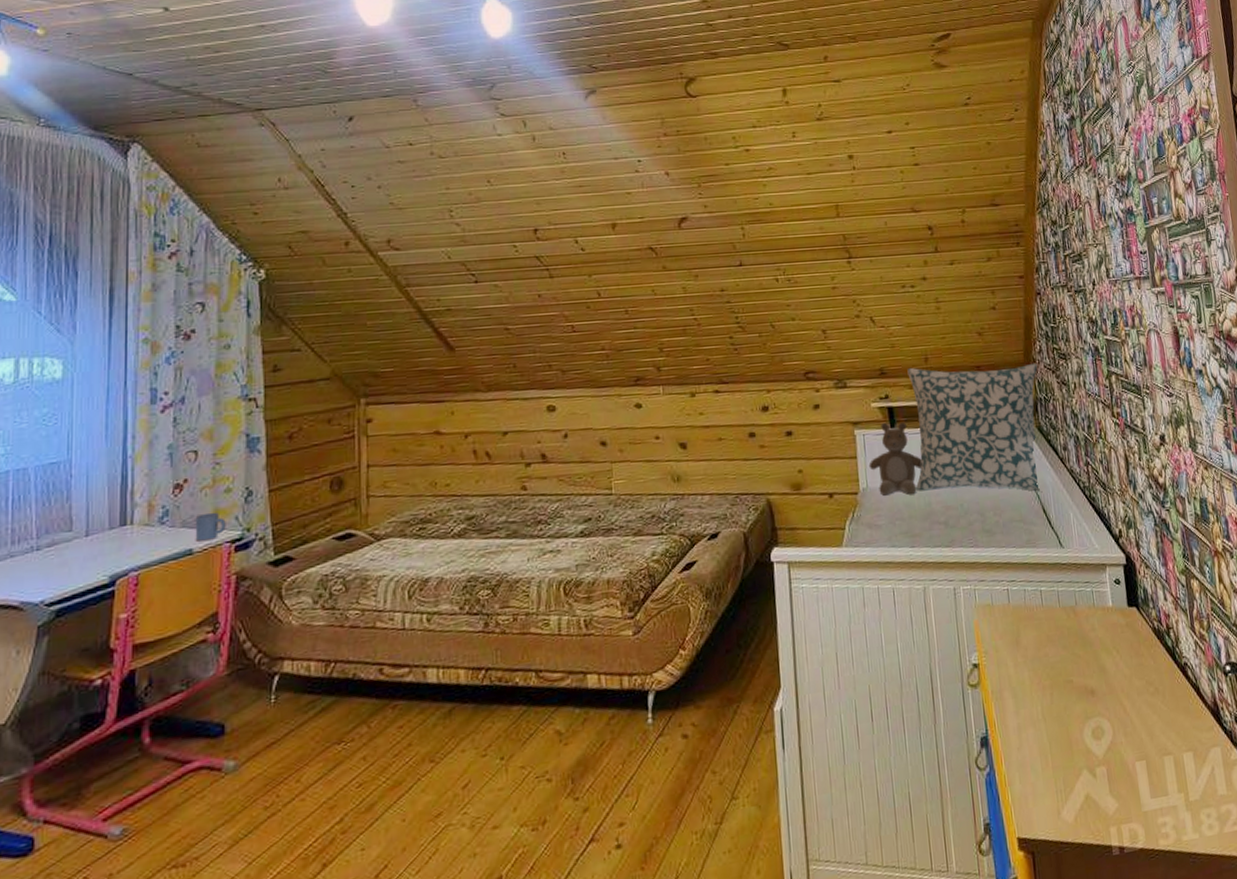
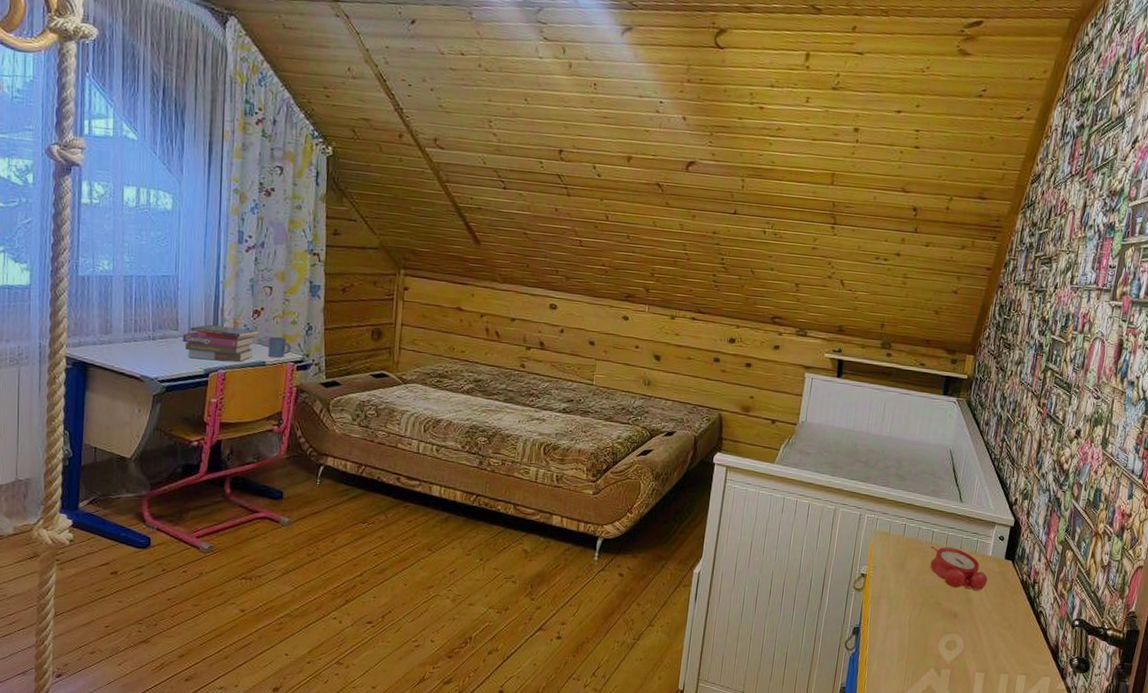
books: none [78,510,183,565] -> present [182,324,259,363]
teddy bear: present [868,421,922,496] -> none [811,371,858,435]
pillow: present [907,363,1043,493] -> none [848,329,982,455]
alarm clock: none [1042,606,1117,657] -> present [930,546,988,590]

